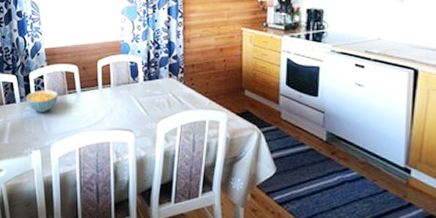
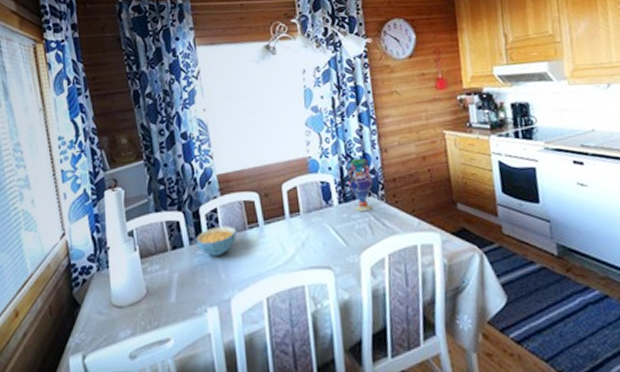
vase: none [152,45,175,90] -> present [346,158,374,212]

